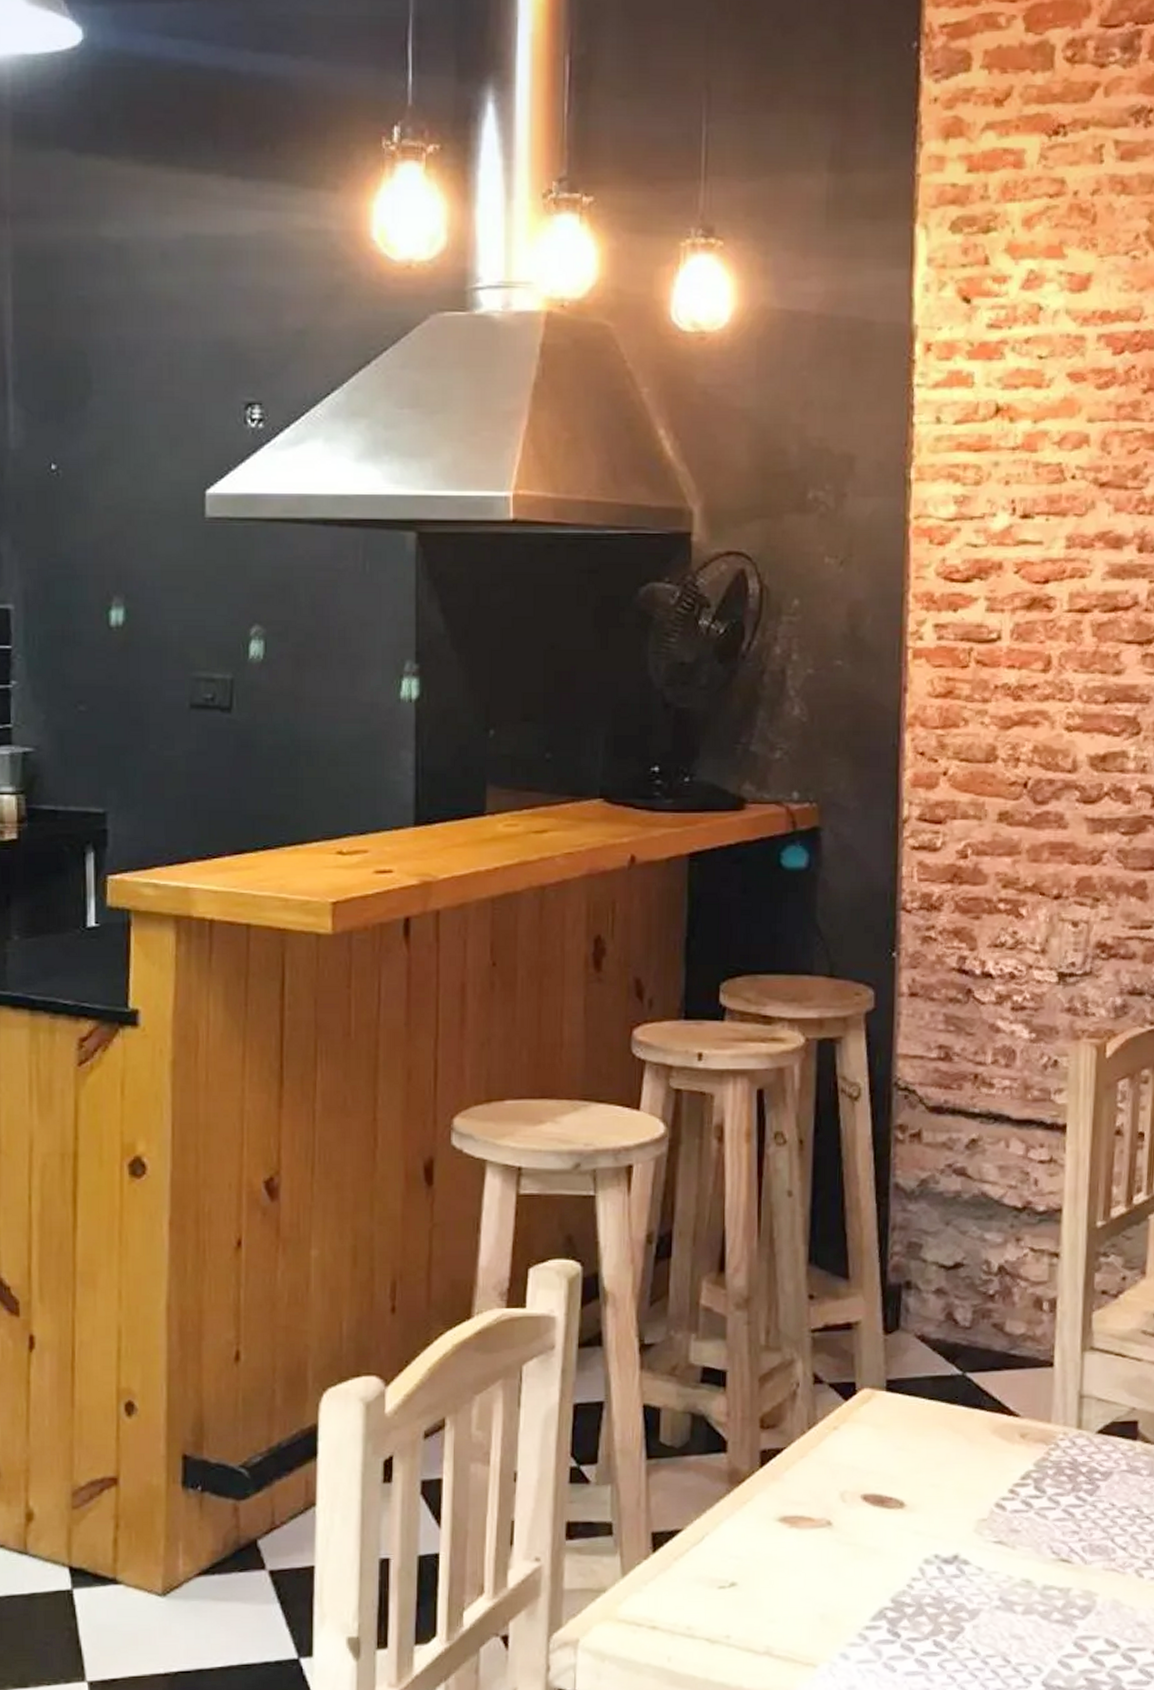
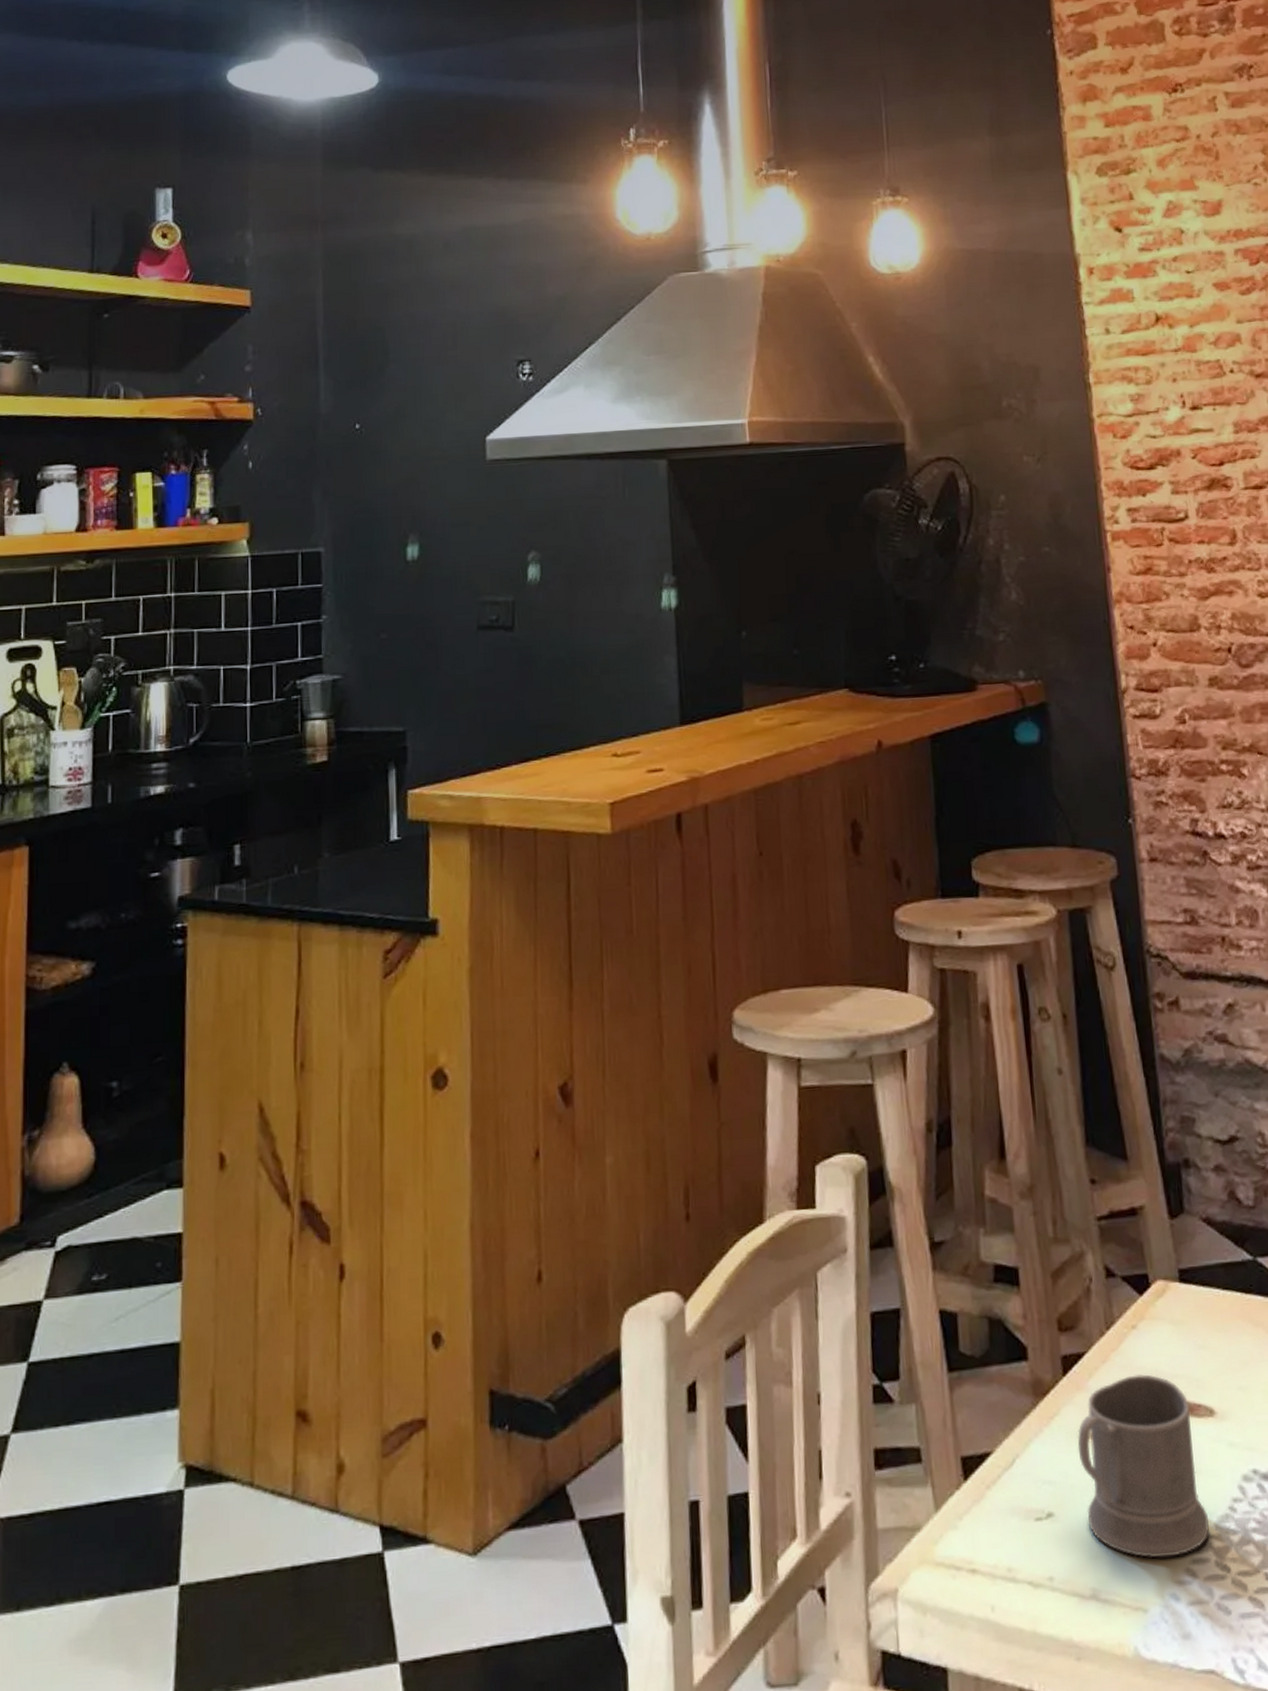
mug: none [767,1469,886,1624] -> present [1077,1374,1209,1558]

